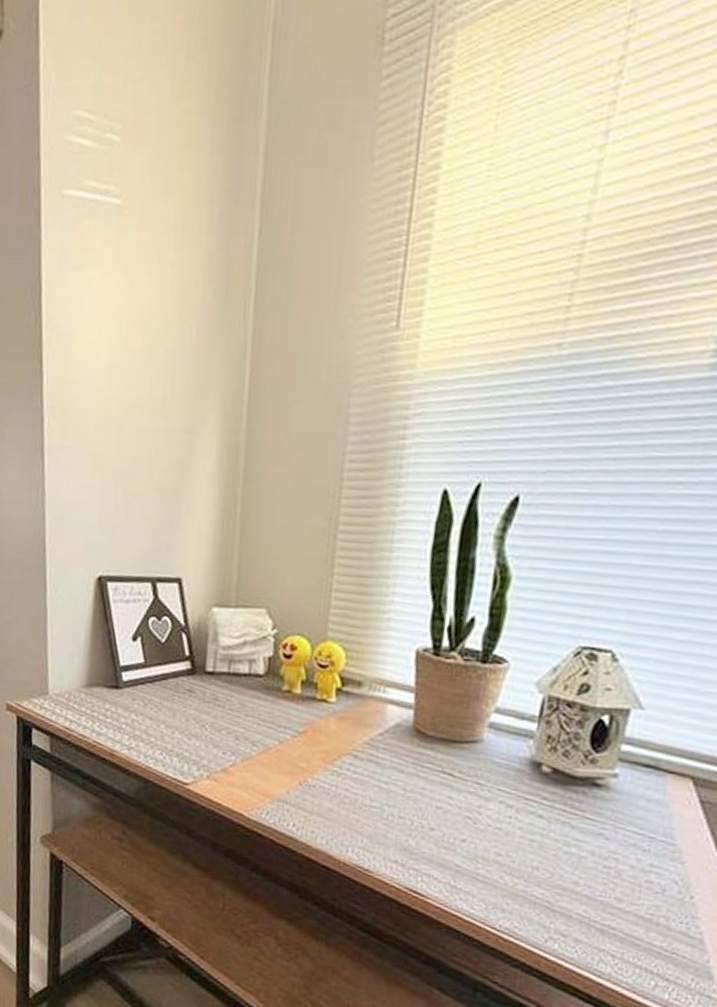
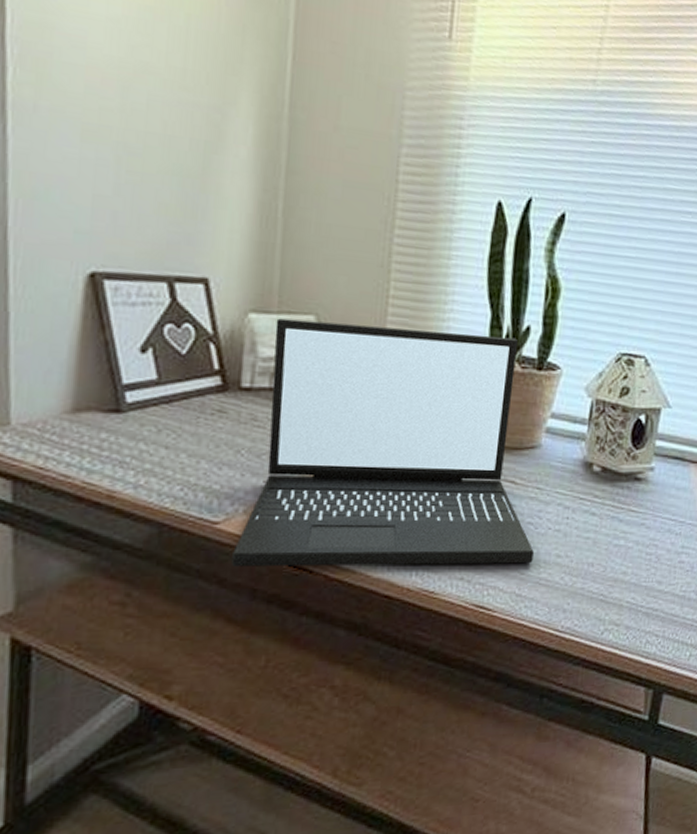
laptop: none [198,611,471,858] -> present [232,318,534,567]

